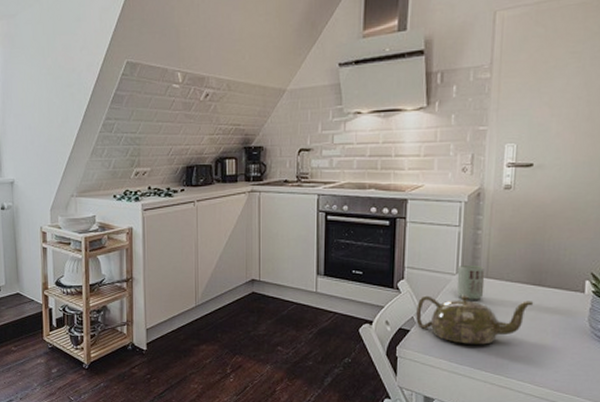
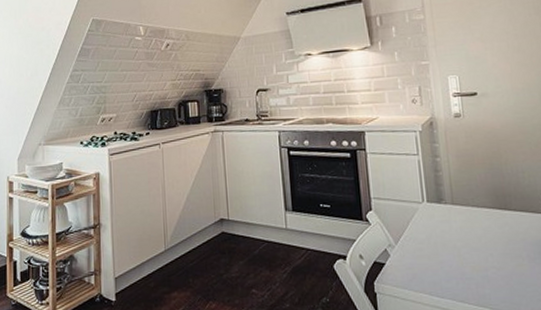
teapot: present [416,294,534,345] -> none [388,223,504,275]
cup: present [456,266,485,300] -> none [423,193,453,228]

